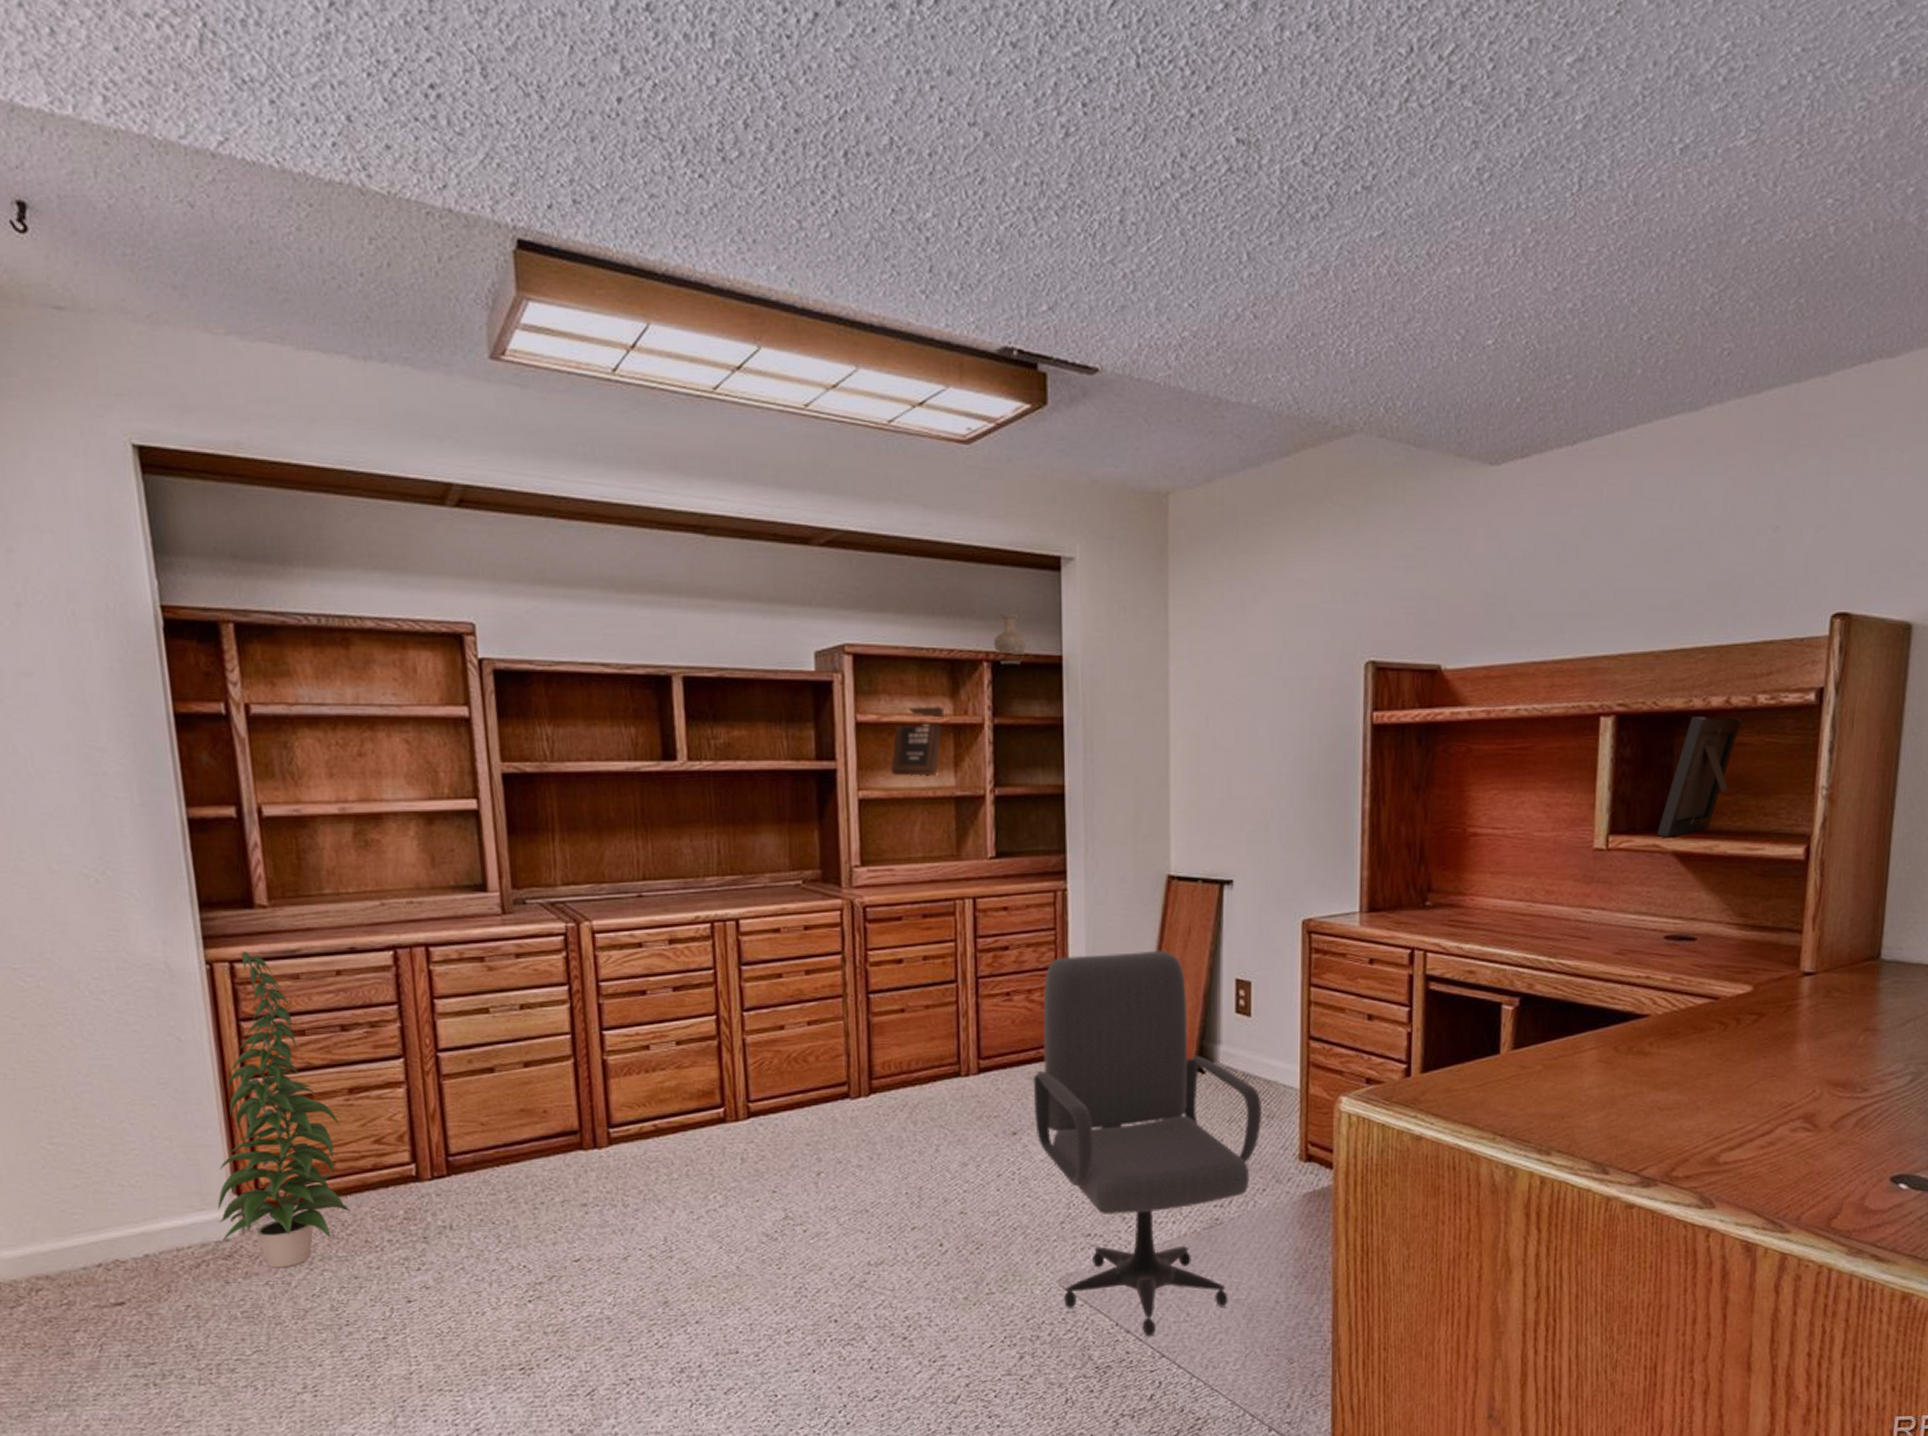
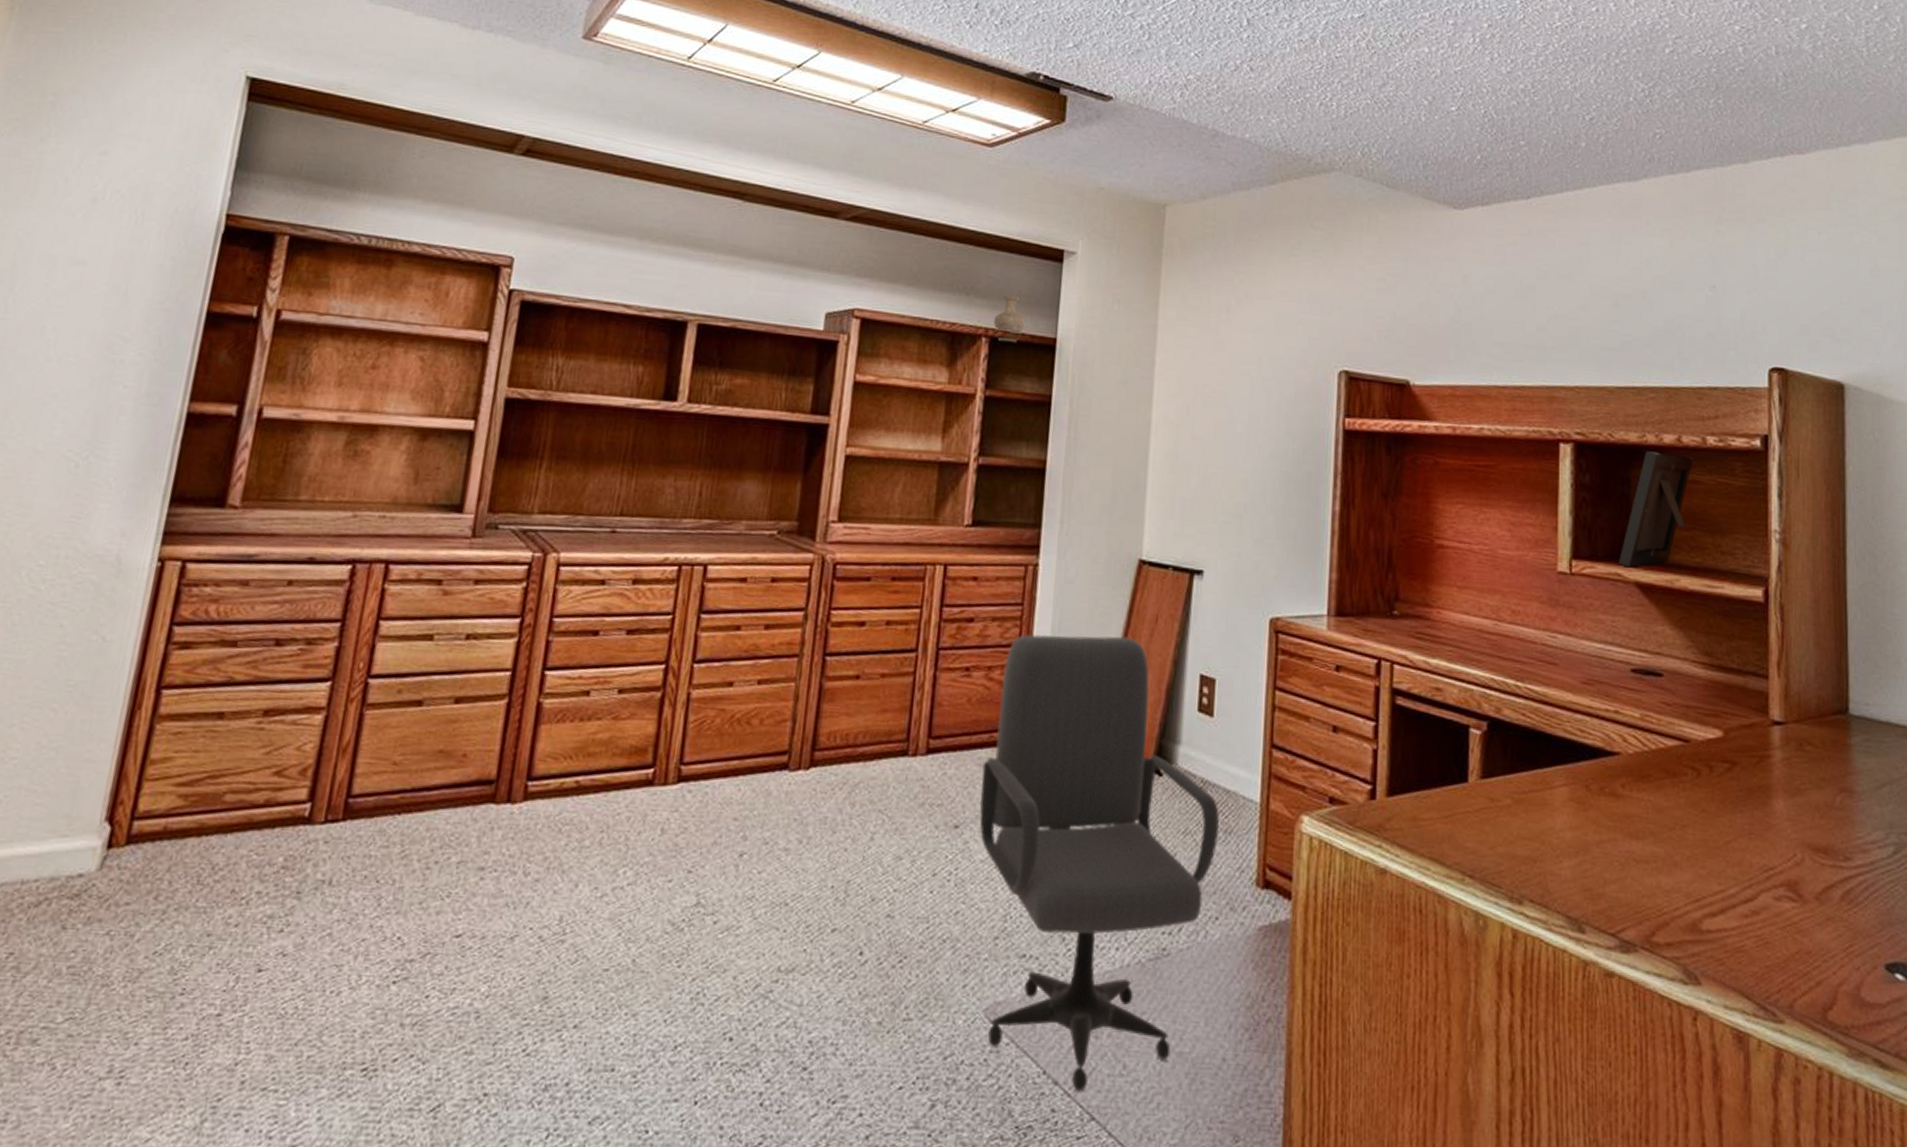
plant: present [217,951,351,1268] -> none [75,551,244,916]
picture frame: present [890,706,945,776] -> none [880,373,941,440]

